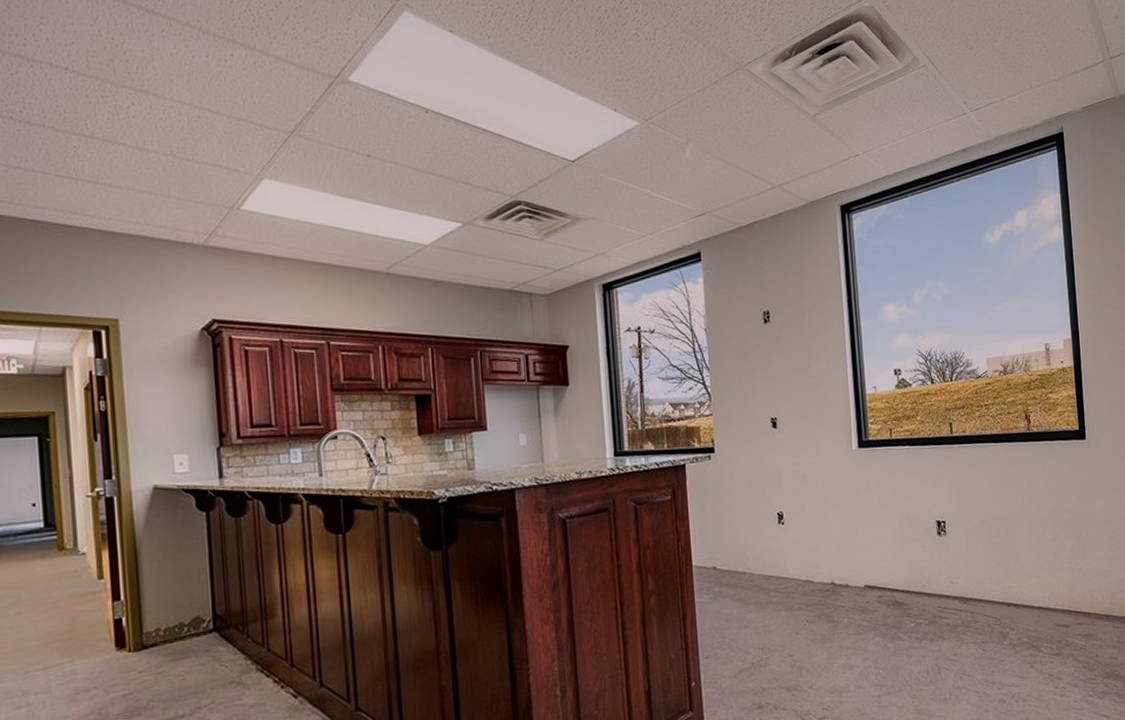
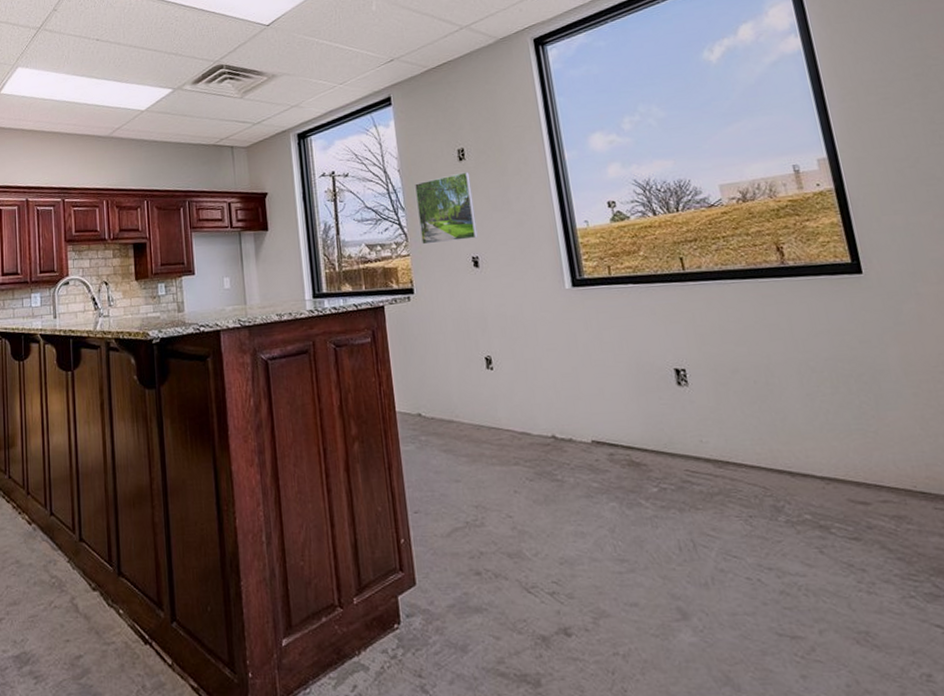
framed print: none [719,334,778,405] -> present [414,171,478,245]

